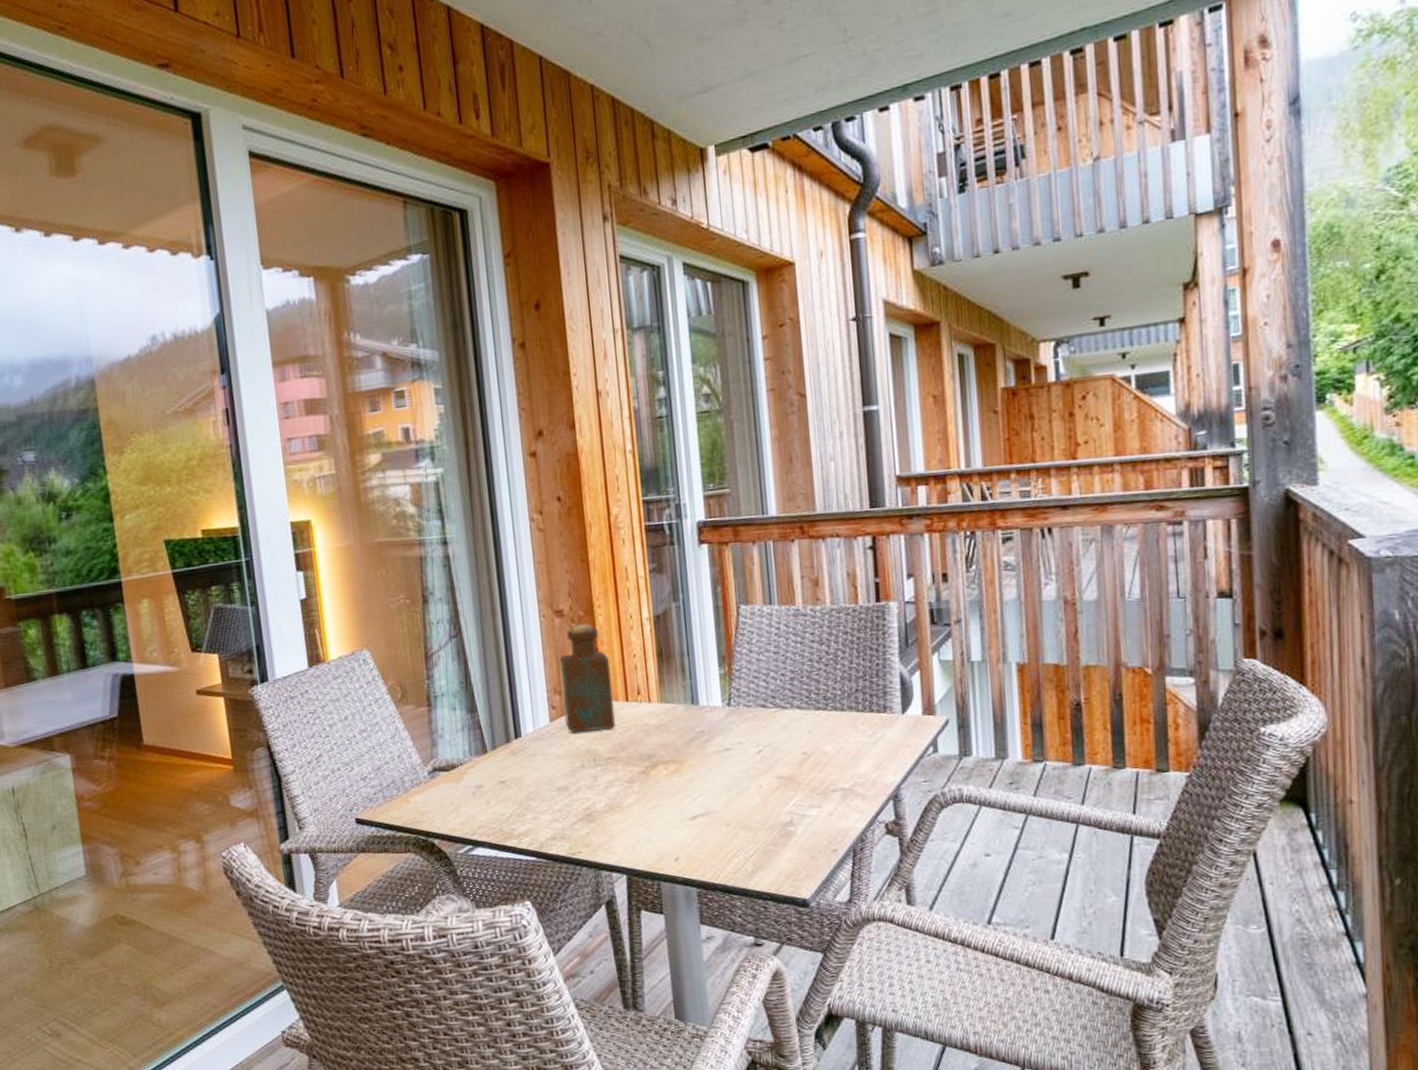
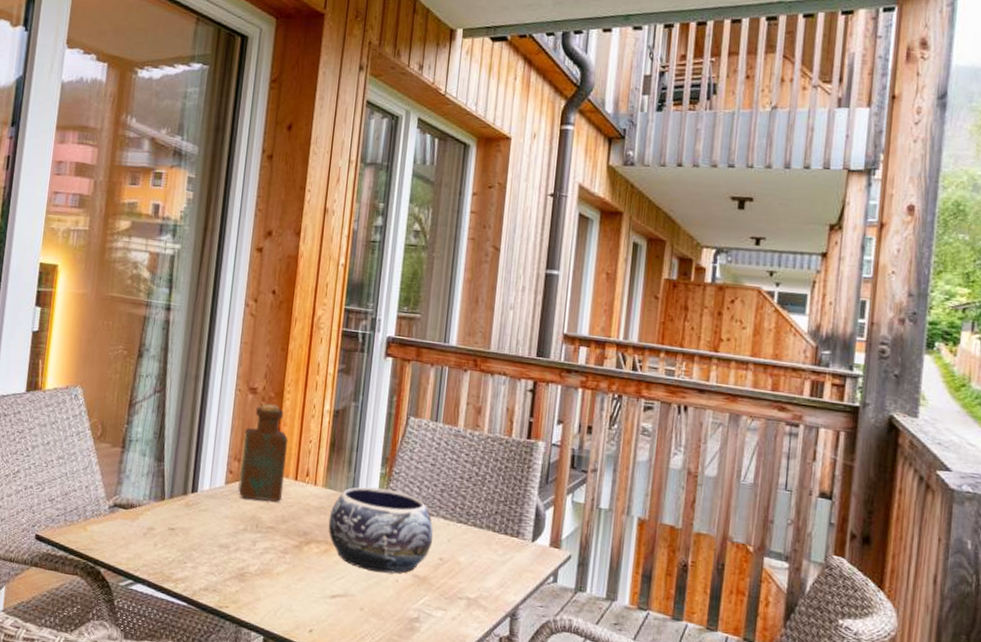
decorative bowl: none [672,689,792,782] -> present [328,486,434,574]

